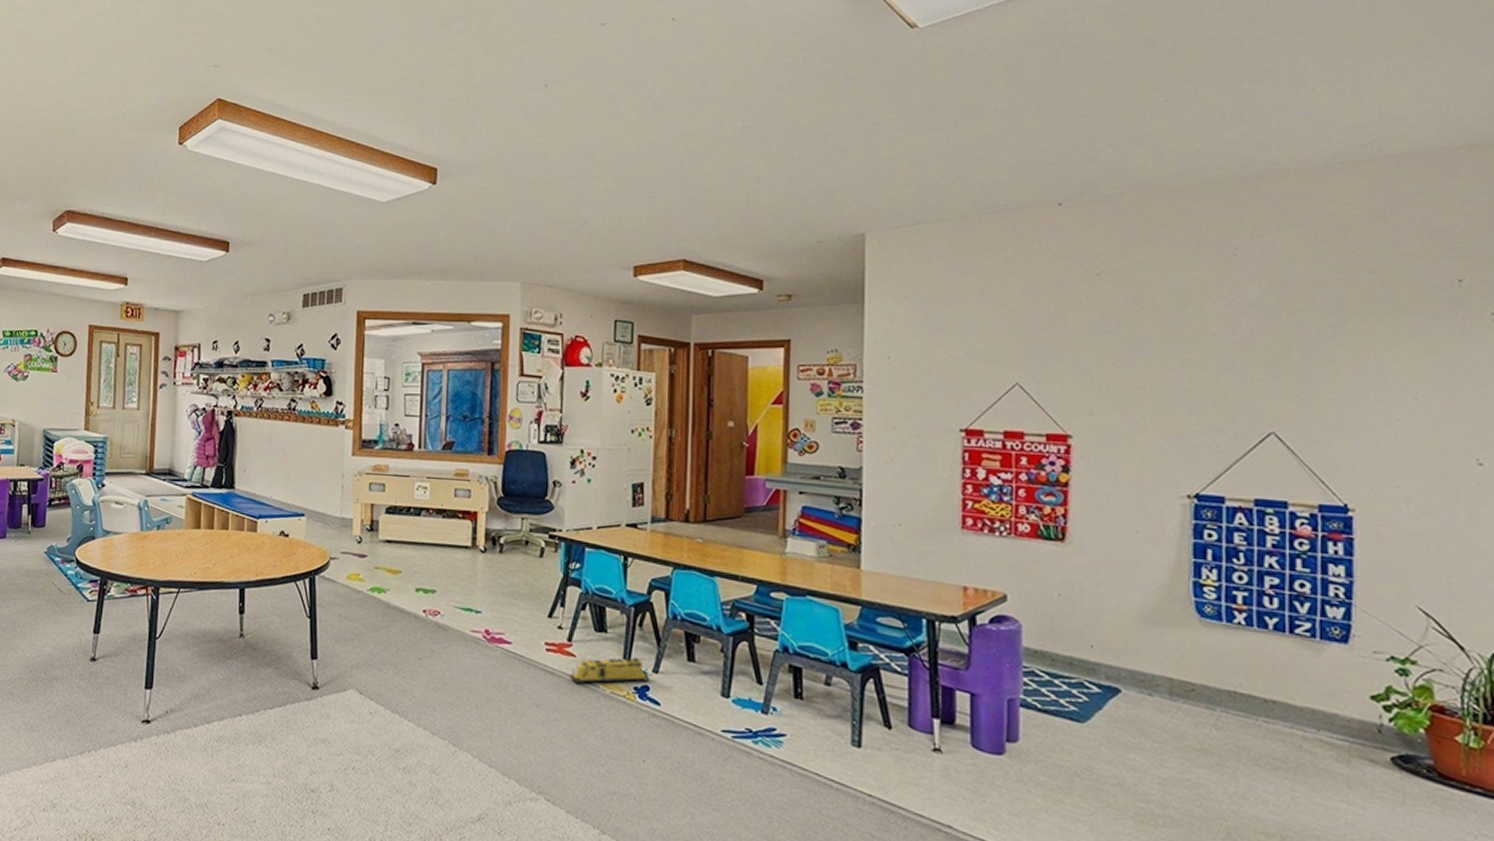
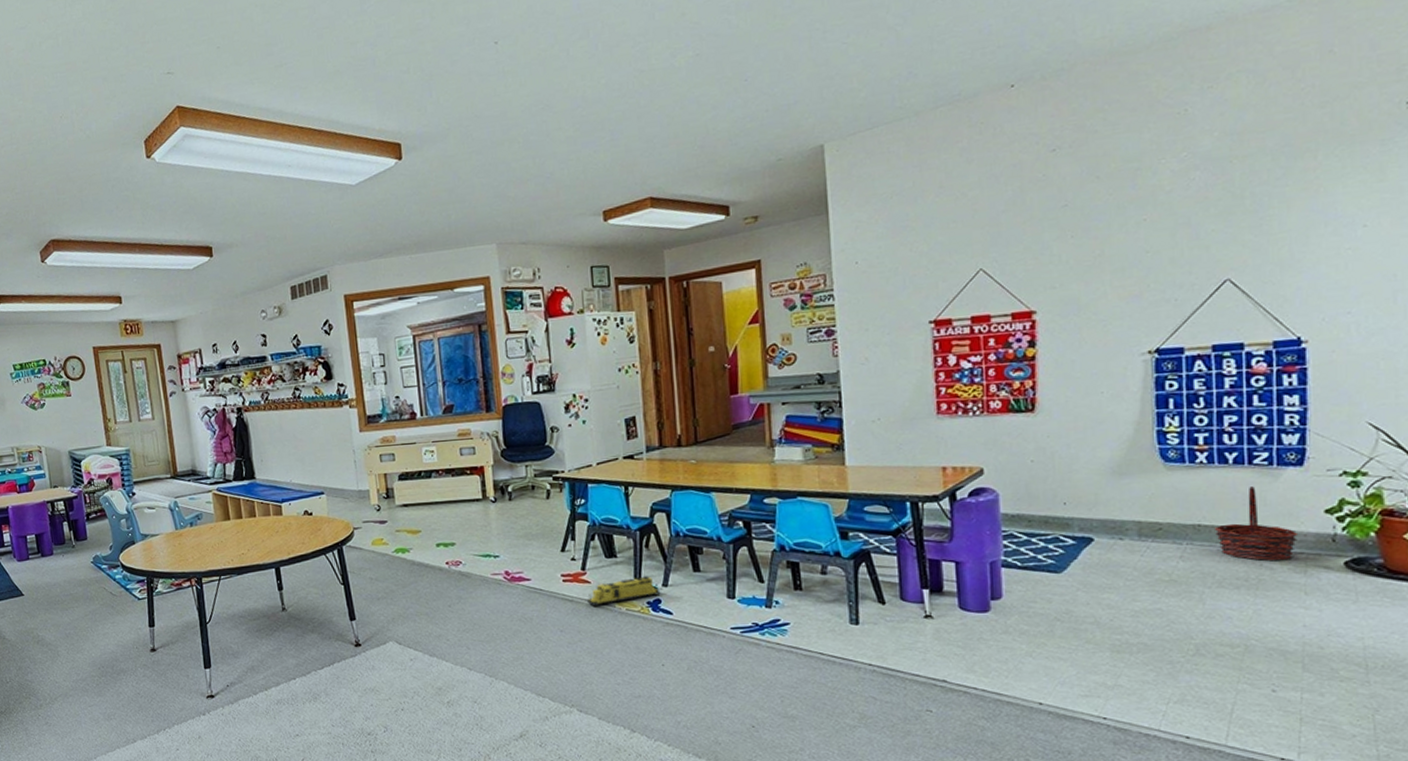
basket: none [1250,658,1342,745] -> present [1214,486,1299,561]

